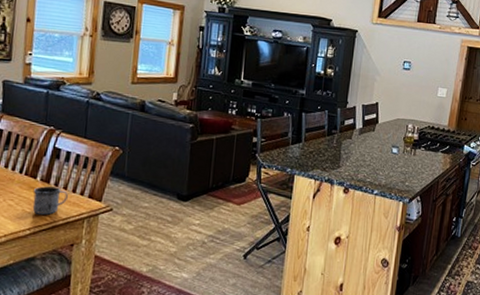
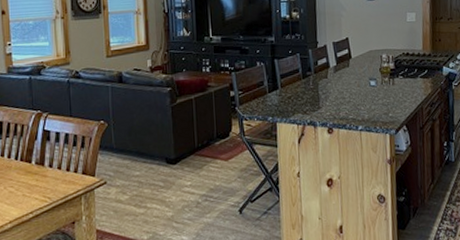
mug: present [32,186,68,215] -> none [30,168,63,197]

